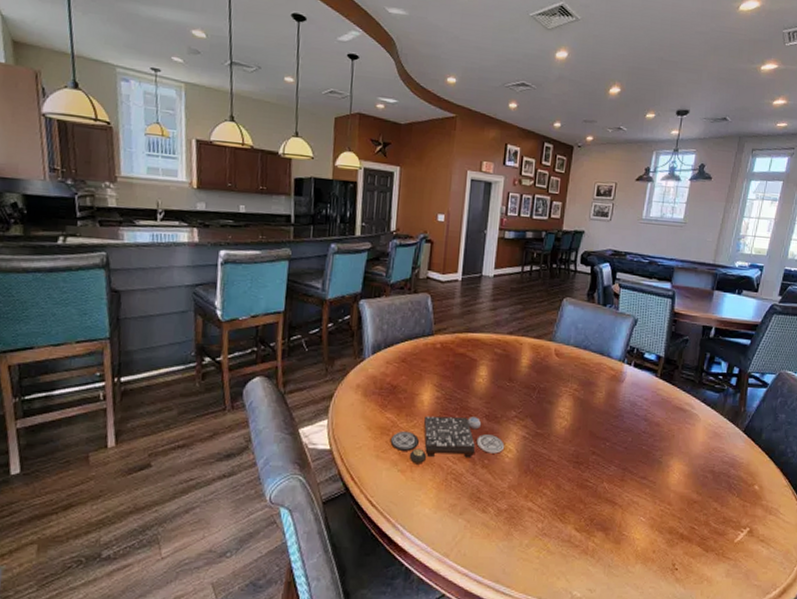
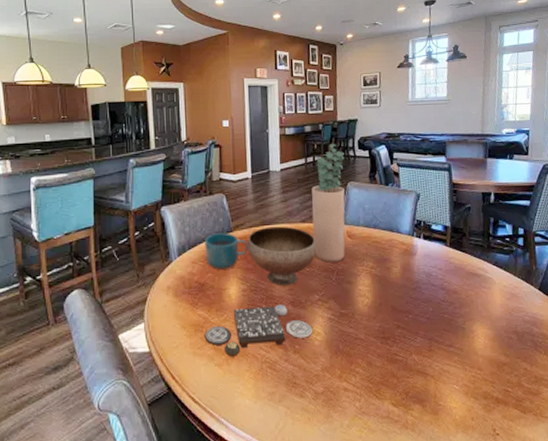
cup: none [401,335,449,374] -> present [205,233,248,270]
bowl: none [447,334,521,398] -> present [247,226,317,286]
vase: none [518,248,565,380] -> present [311,138,346,263]

